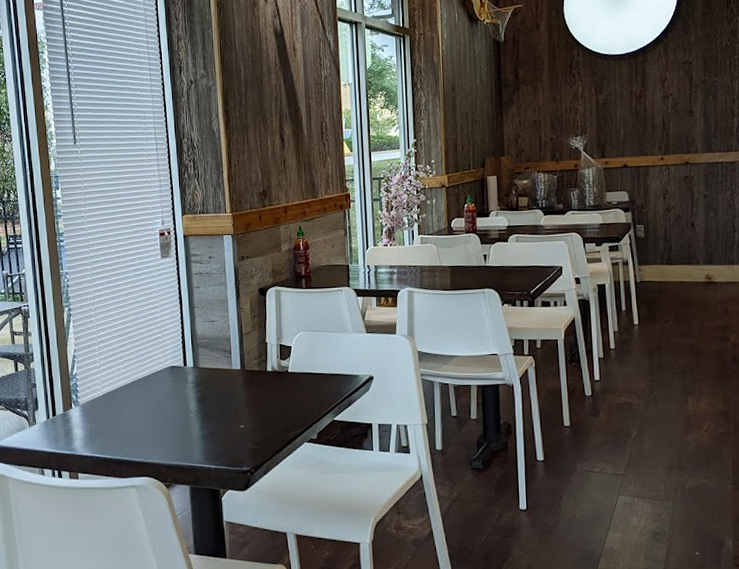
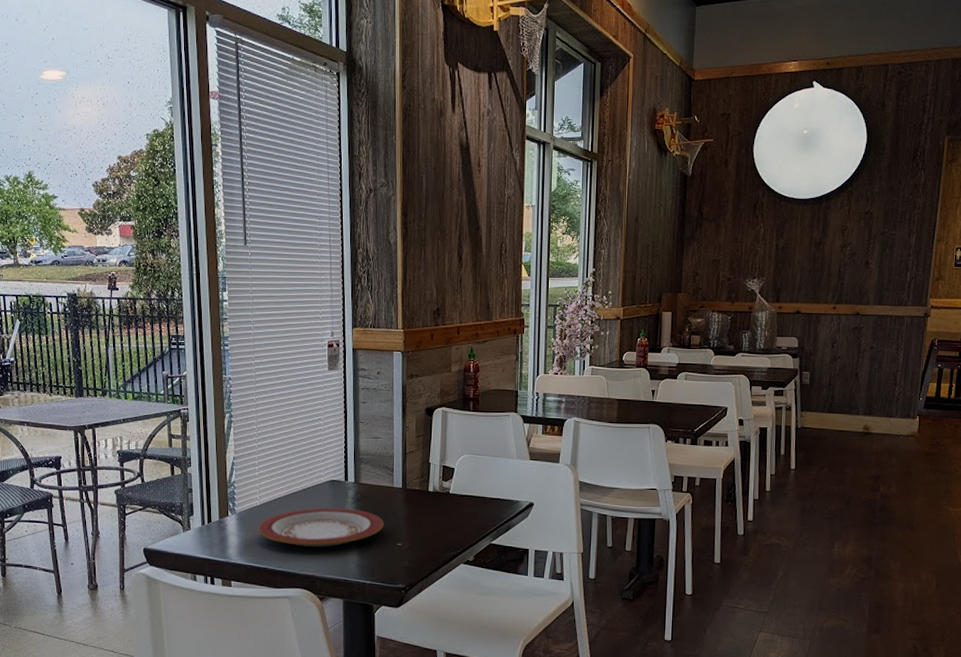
plate: none [101,393,225,435] -> present [258,507,384,548]

